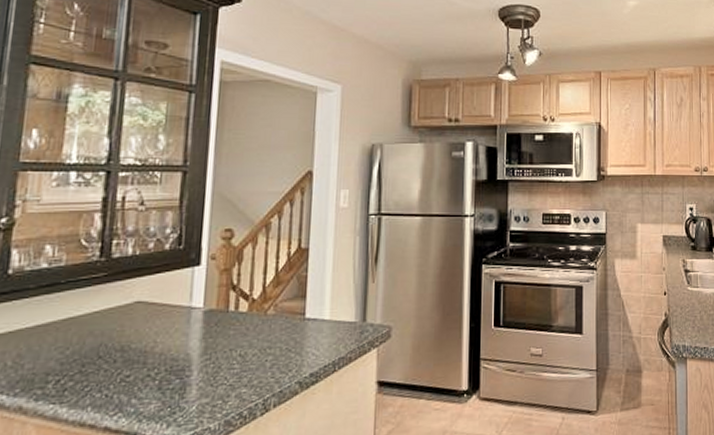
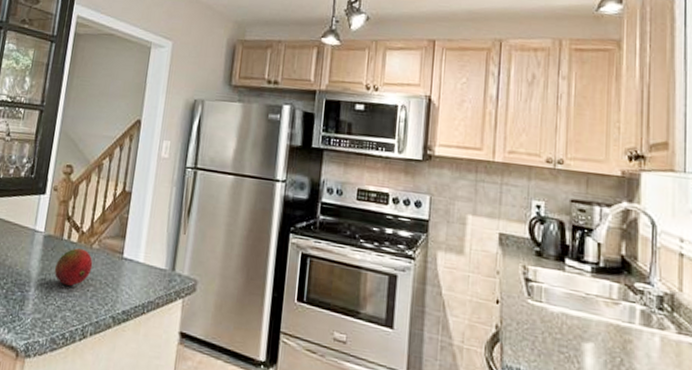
fruit: none [221,318,270,360] -> present [54,248,93,286]

